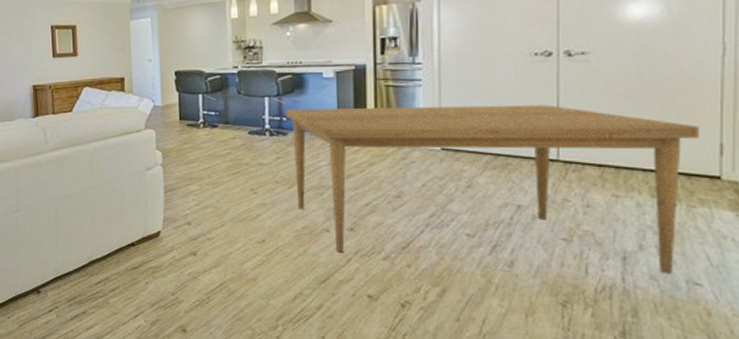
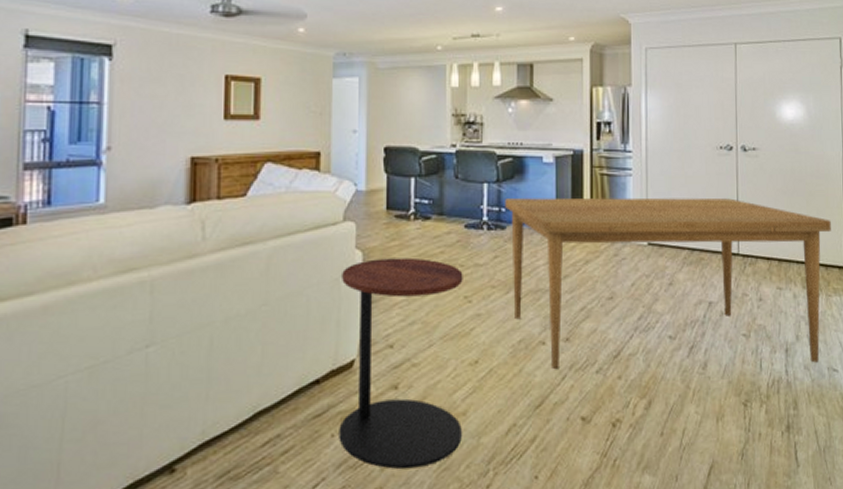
side table: none [147,157,253,315] -> present [339,257,463,470]

